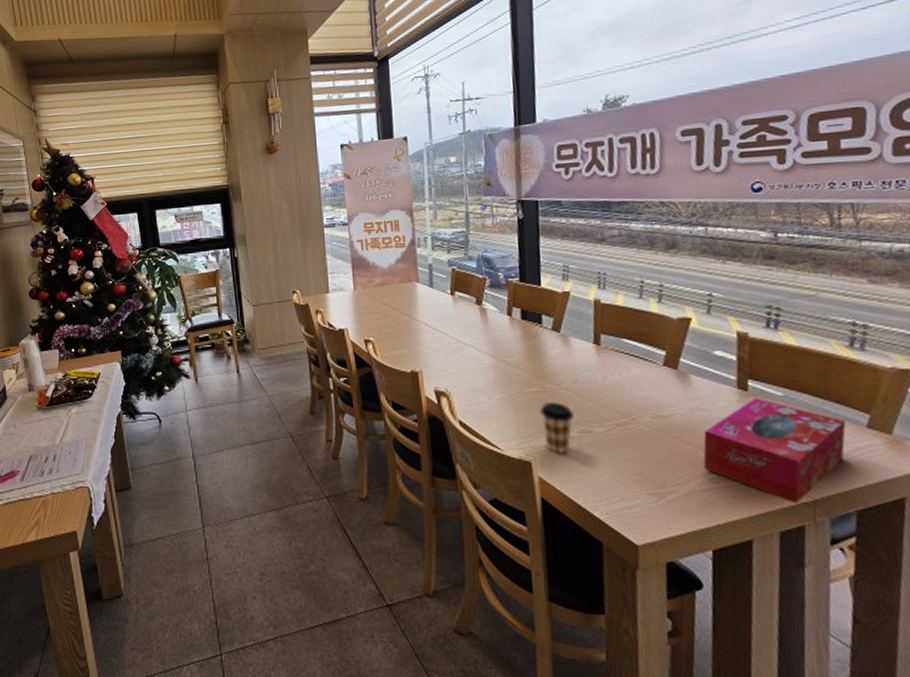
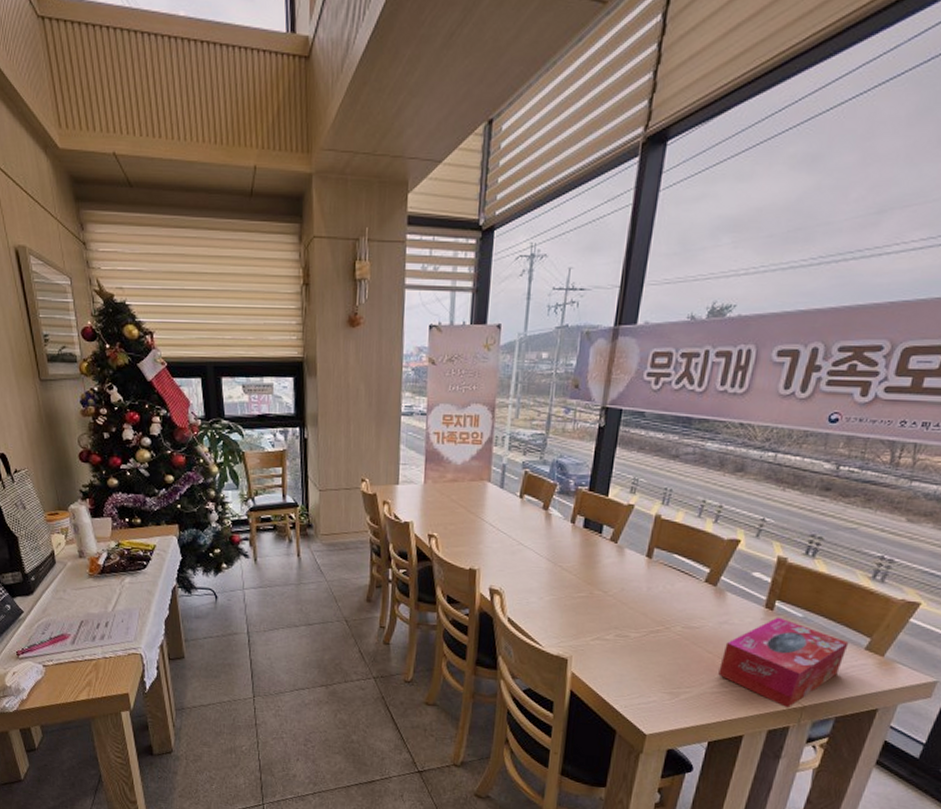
coffee cup: present [540,403,574,453] -> none [584,607,614,653]

